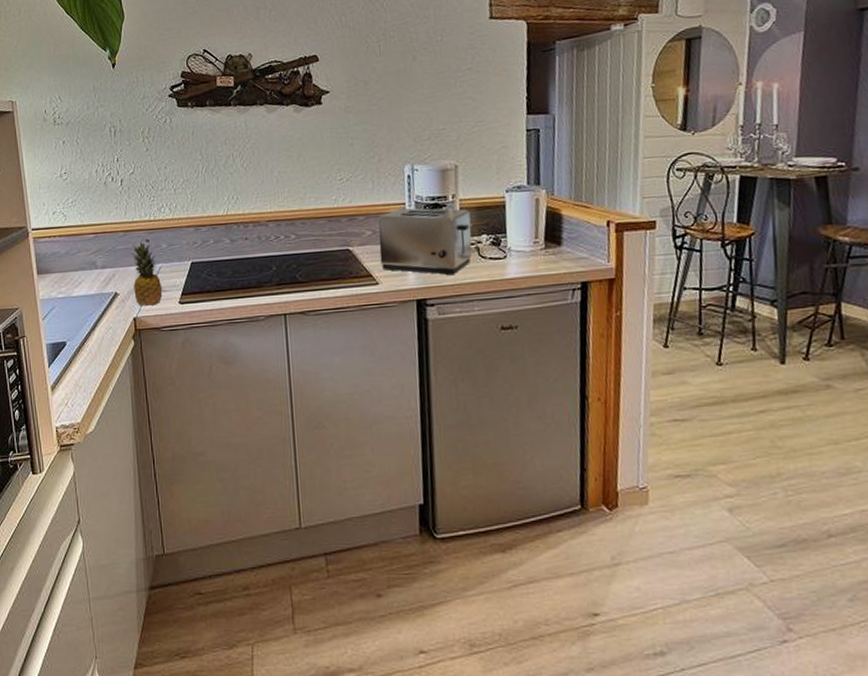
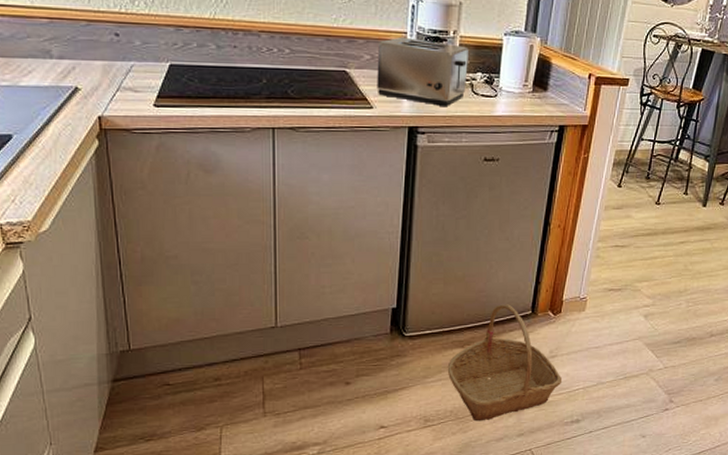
fruit: present [131,242,163,306] -> none [95,35,135,105]
basket: none [488,497,634,649] -> present [447,304,563,422]

